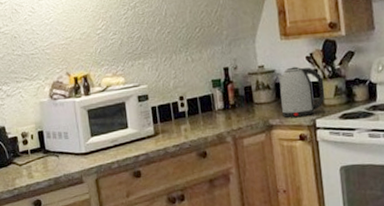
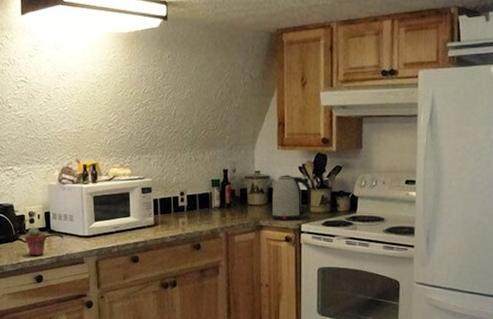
potted succulent: none [19,148,42,180] -> present [24,227,46,256]

